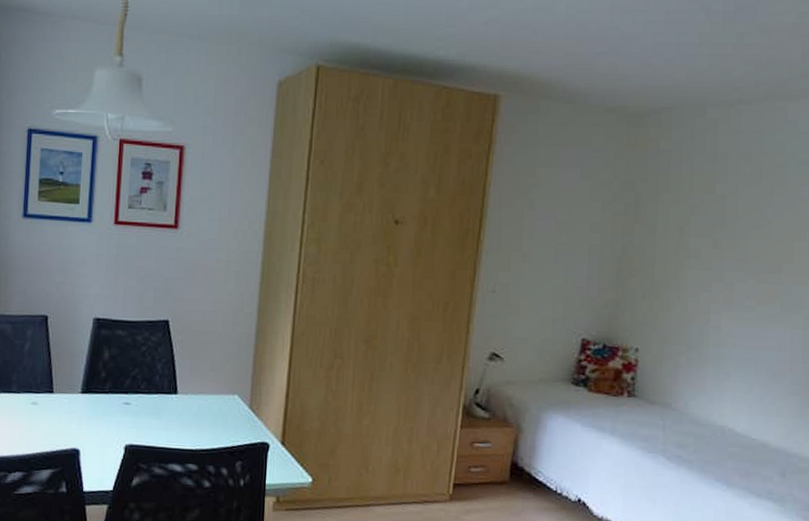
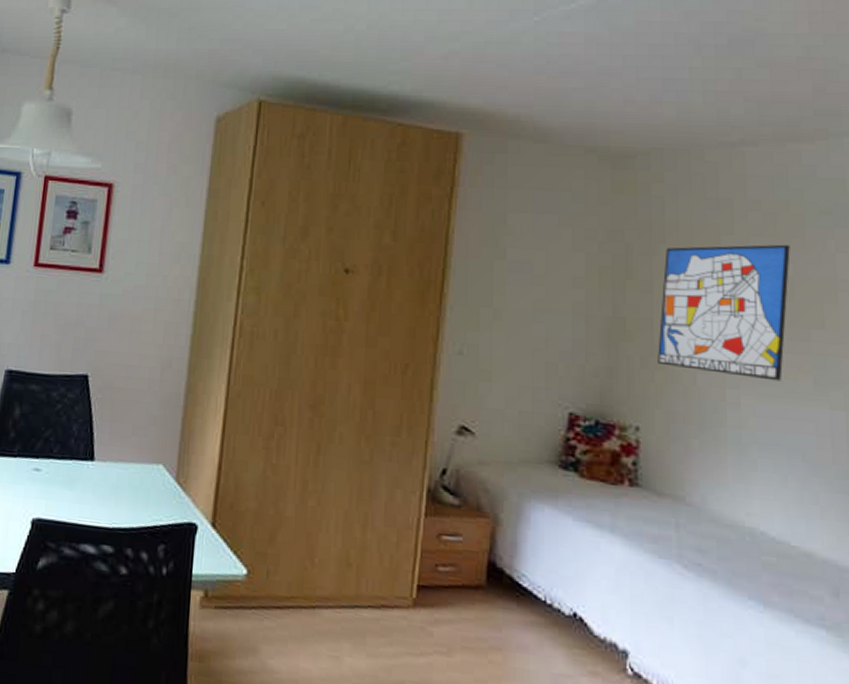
wall art: none [657,191,771,307] -> present [658,244,790,381]

